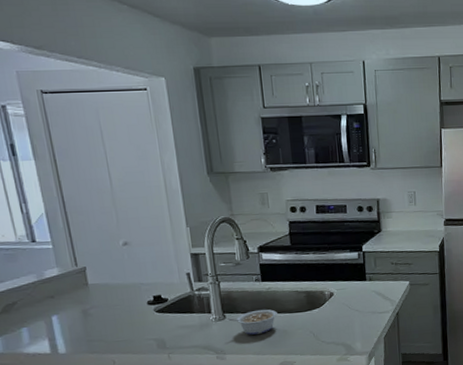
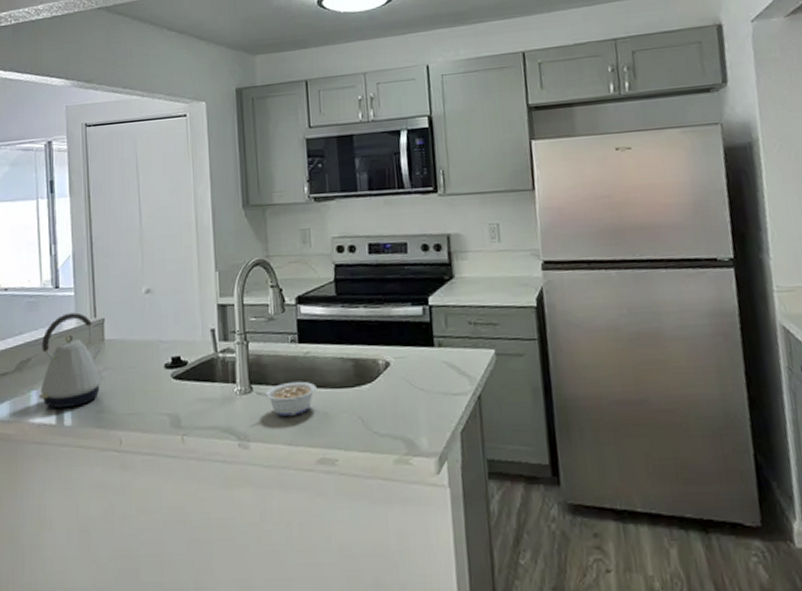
kettle: none [25,262,90,341] -> present [39,312,102,409]

